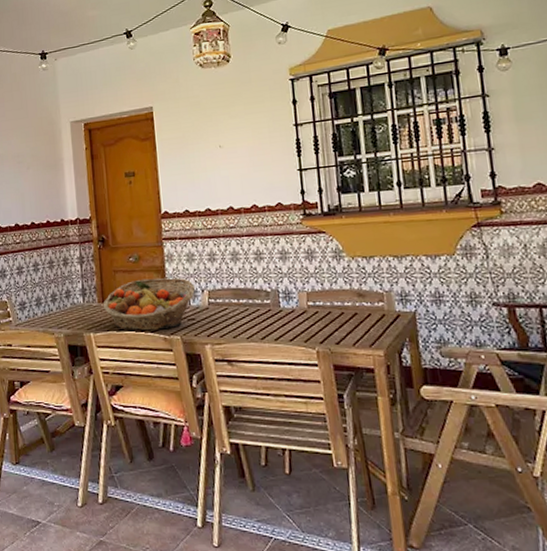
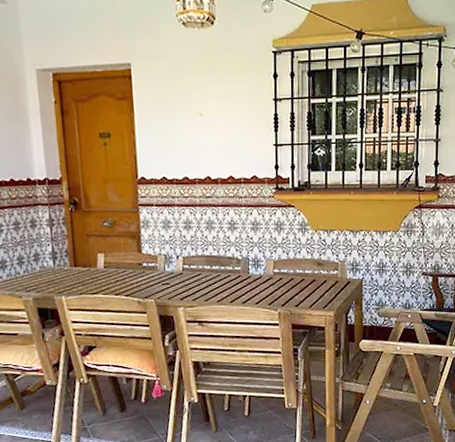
fruit basket: present [103,277,195,331] -> none [75,243,170,295]

